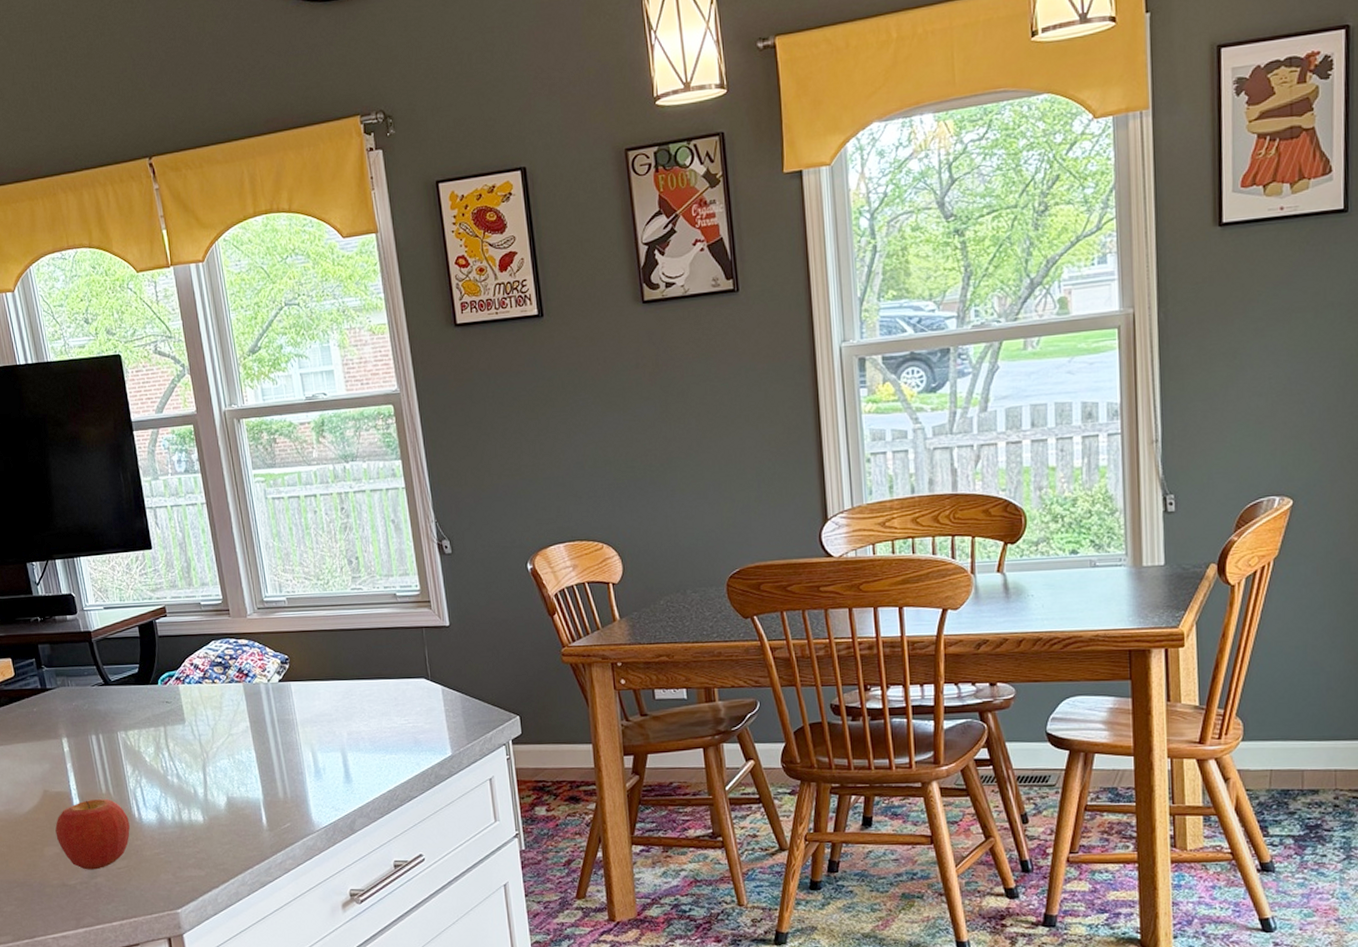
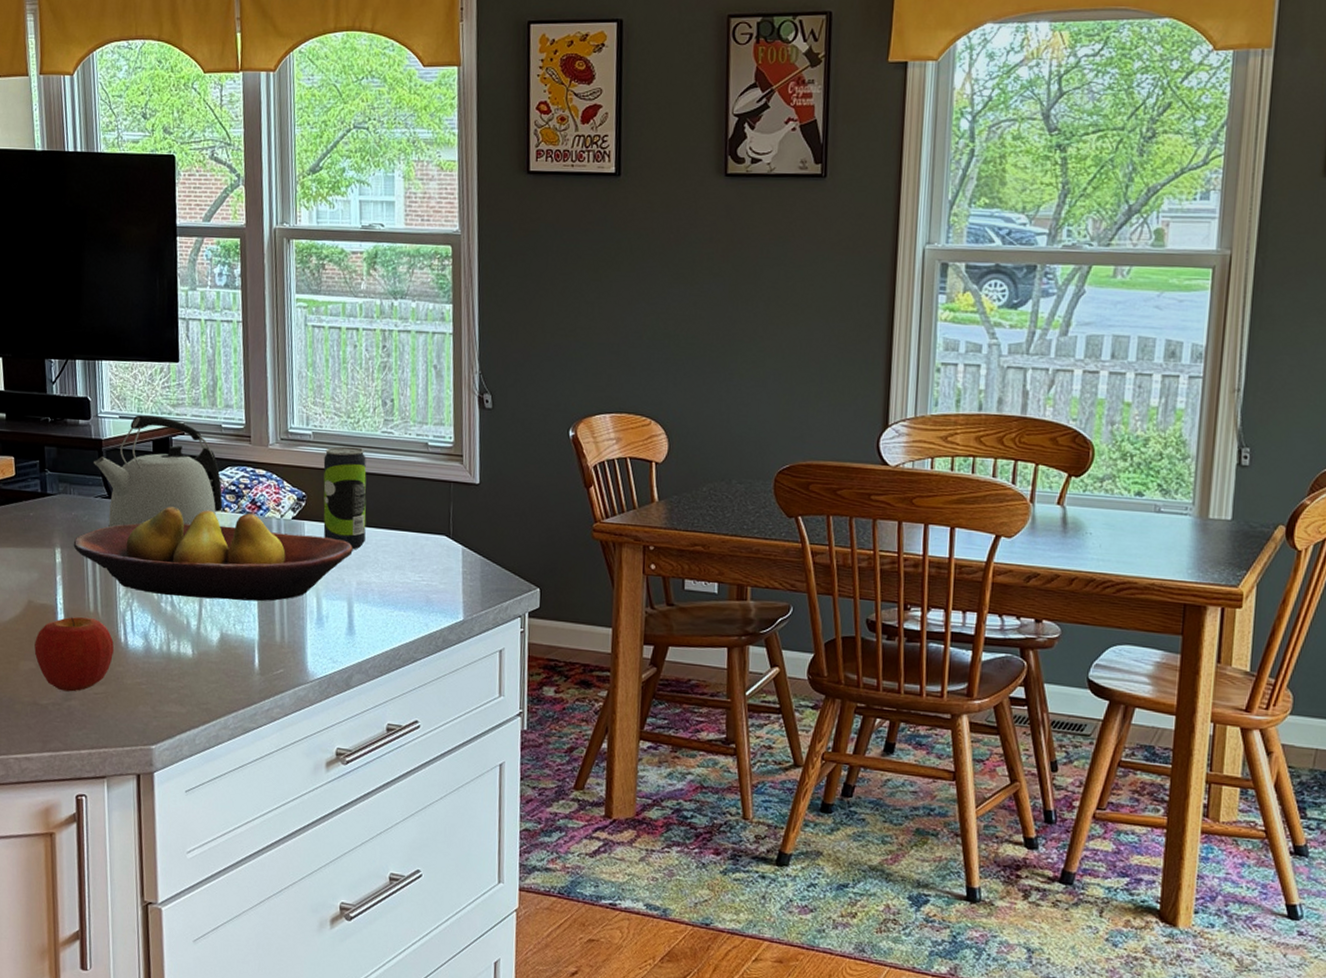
fruit bowl: none [78,682,340,769] -> present [73,506,353,602]
kettle: none [86,602,212,713] -> present [94,415,223,528]
beverage can: none [300,606,350,702] -> present [323,446,367,549]

